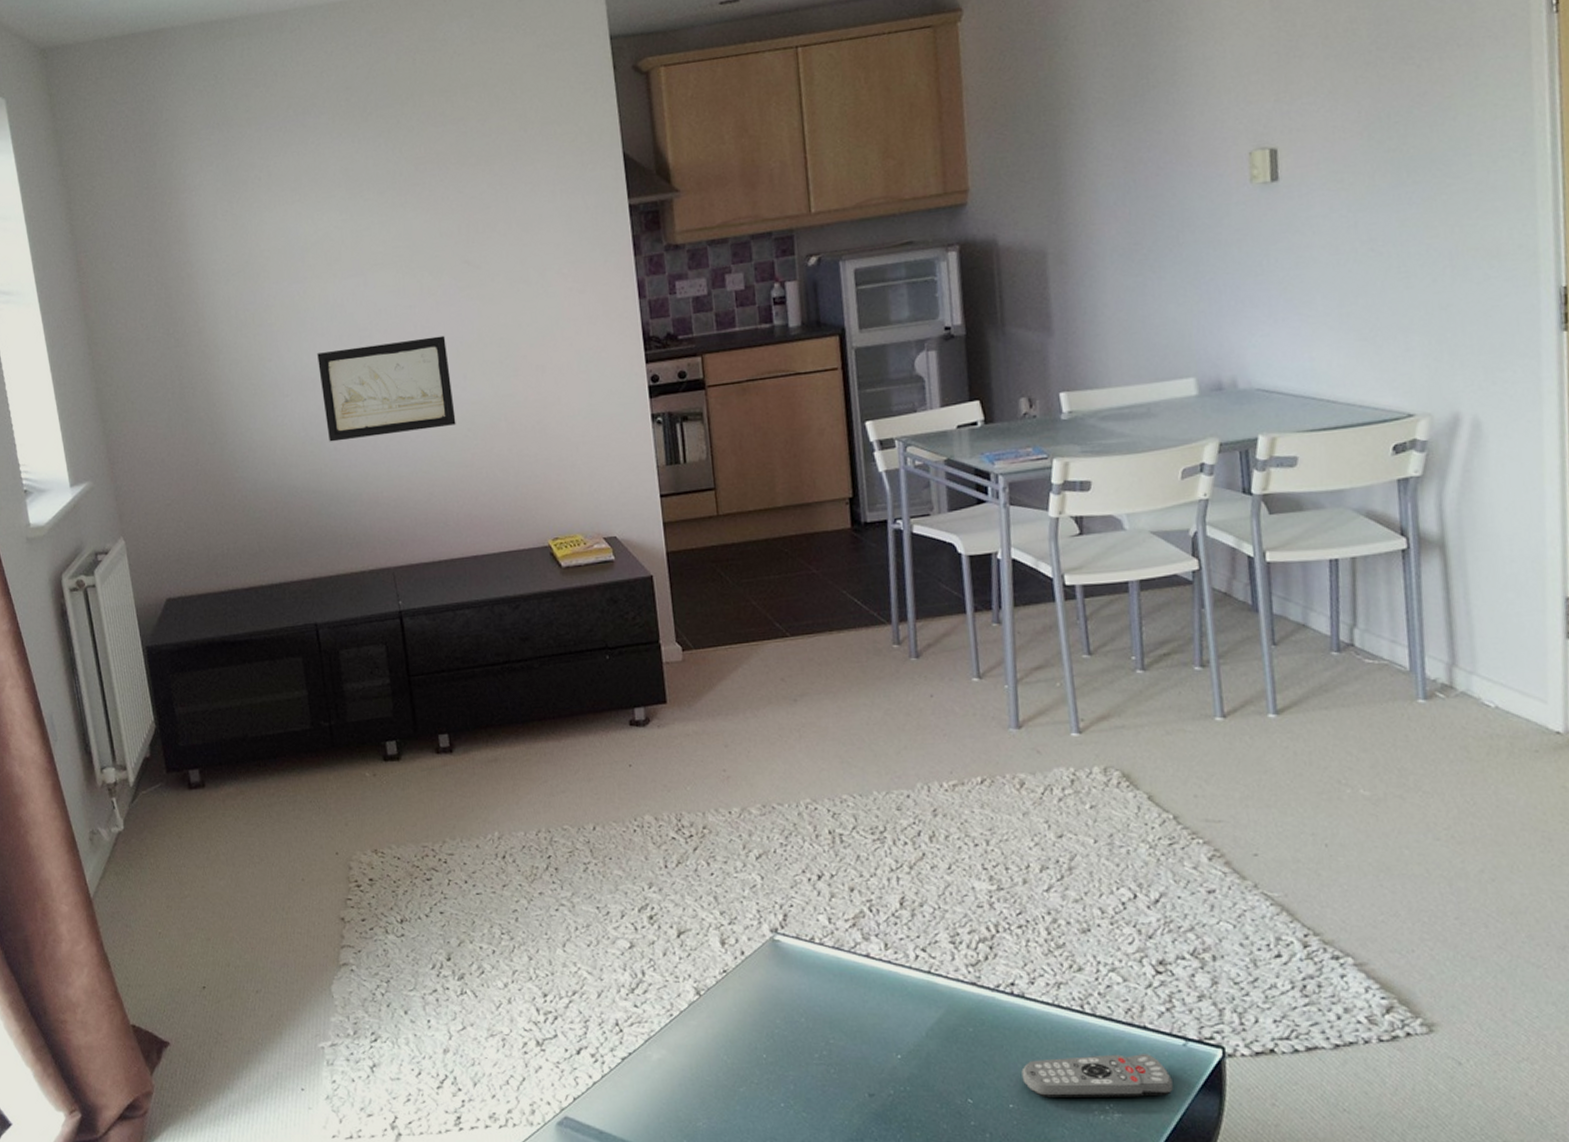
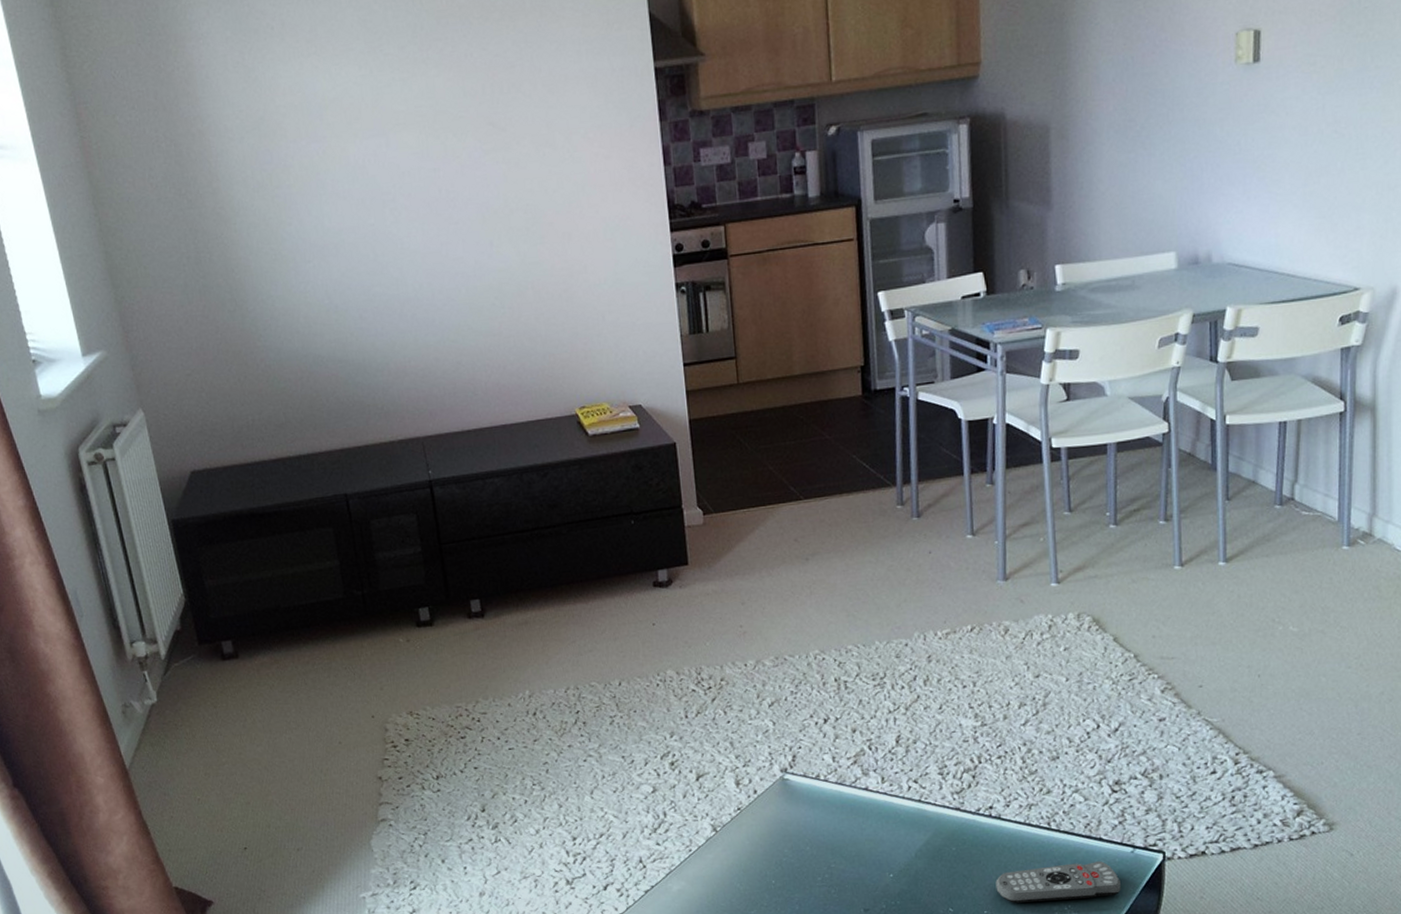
wall art: present [317,335,456,442] -> none [339,200,483,310]

